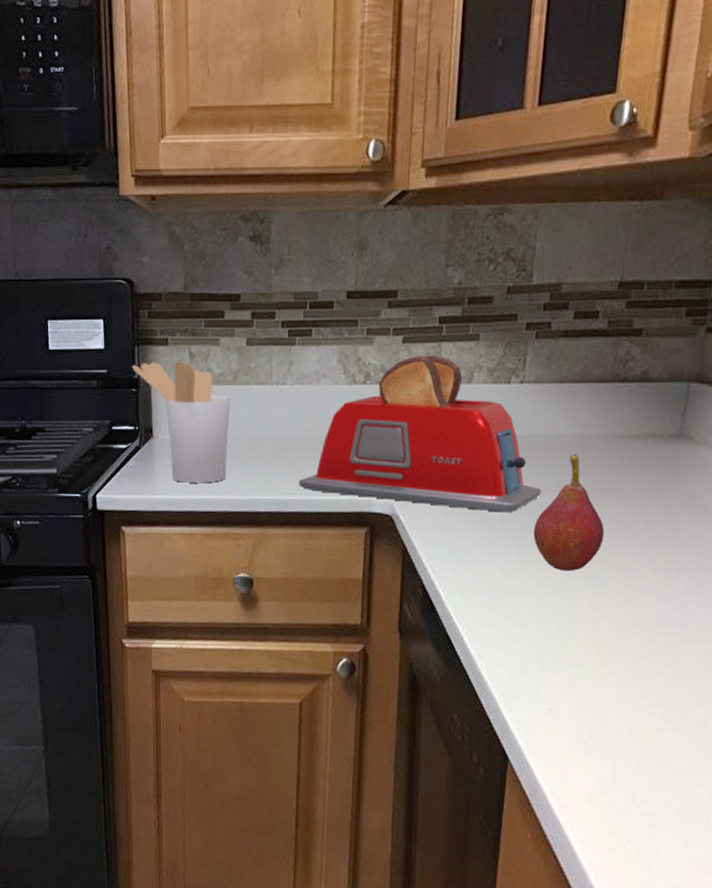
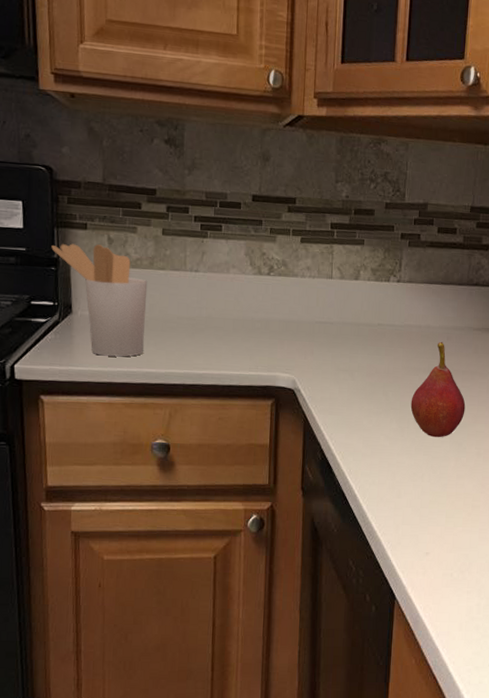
toaster: present [298,355,542,512] -> none [211,254,417,388]

